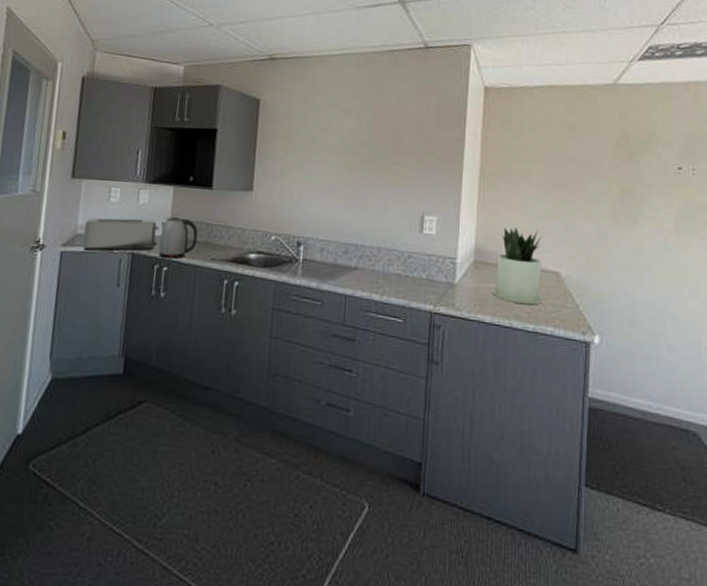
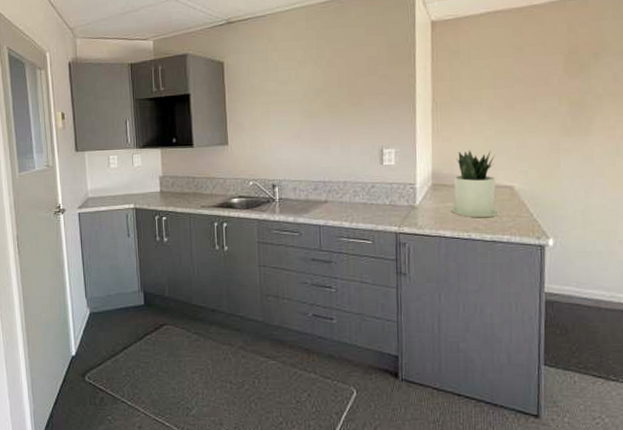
toaster: present [82,217,160,252] -> none [93,179,155,211]
kettle: present [159,217,198,259] -> none [155,175,187,210]

